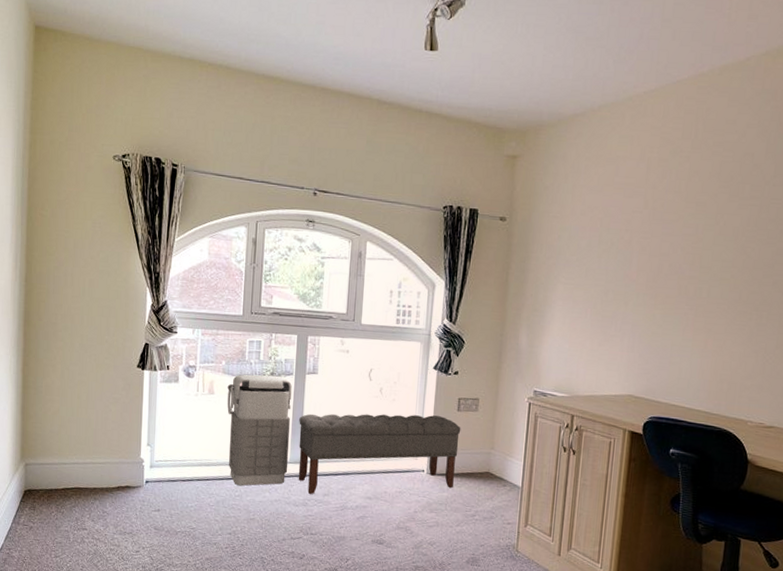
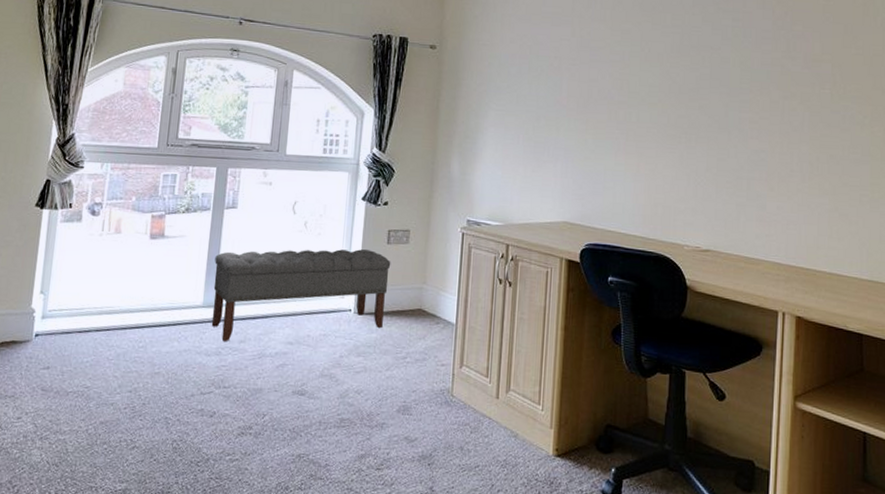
grenade: present [227,374,292,486] -> none [133,210,209,336]

